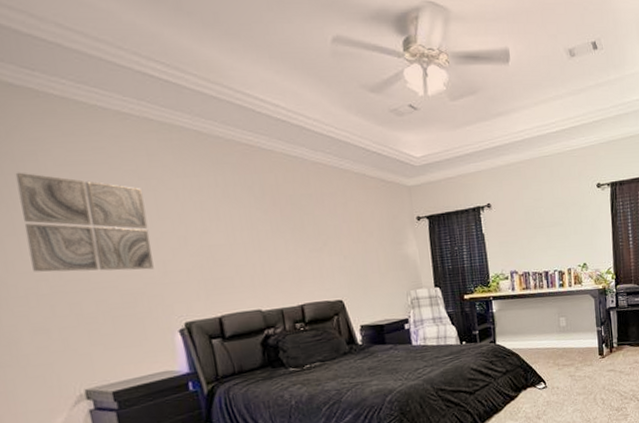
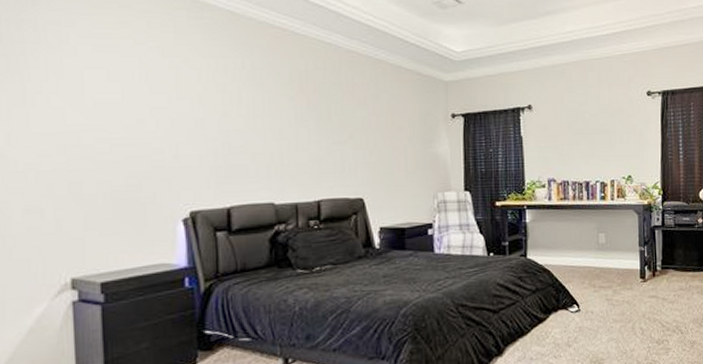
wall art: present [15,172,154,272] -> none [35,41,166,152]

